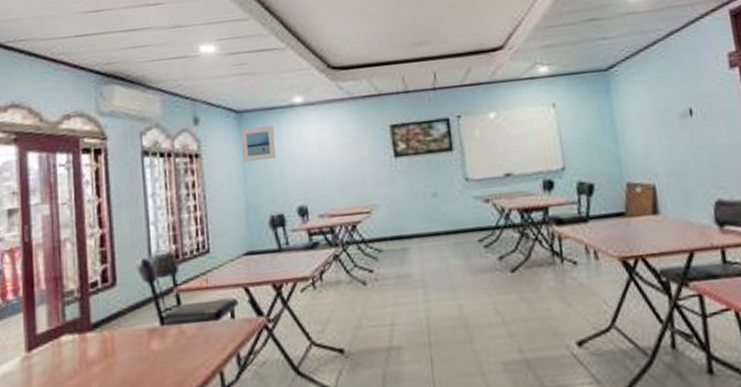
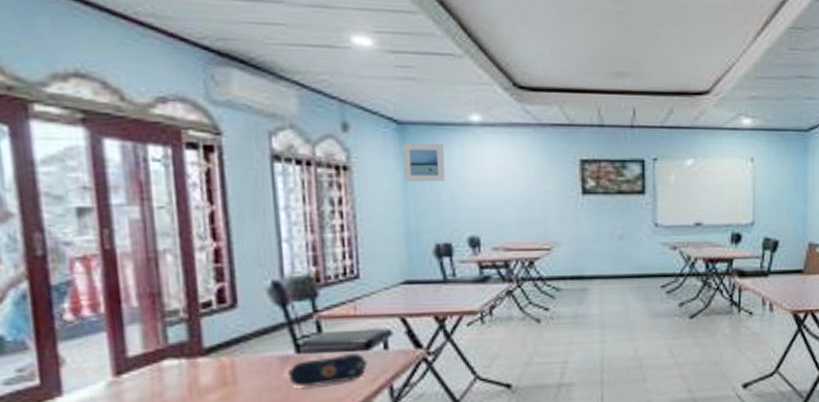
pencil case: none [154,322,218,357] -> present [288,352,367,386]

